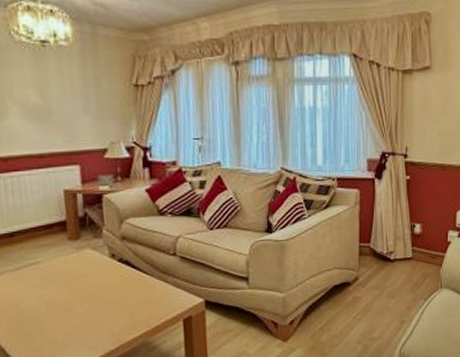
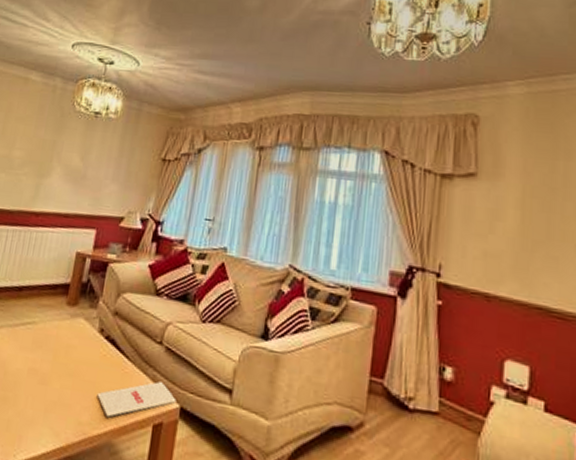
magazine: none [123,285,200,324] -> present [97,382,177,418]

